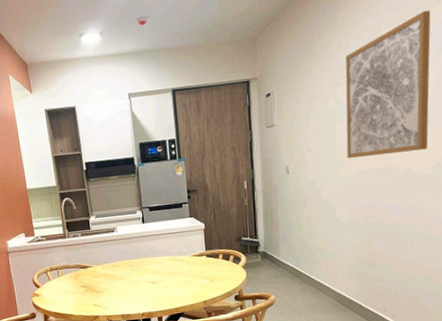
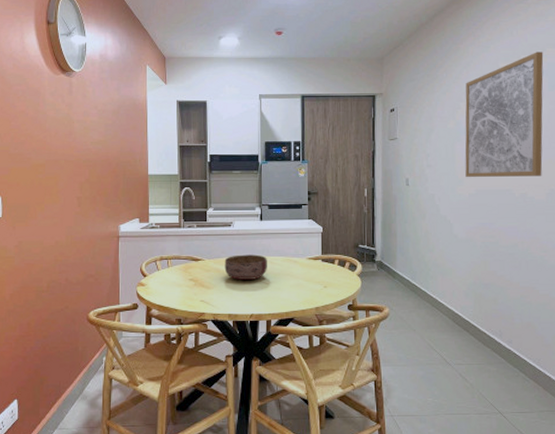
bowl: none [112,256,154,282] -> present [224,254,267,280]

